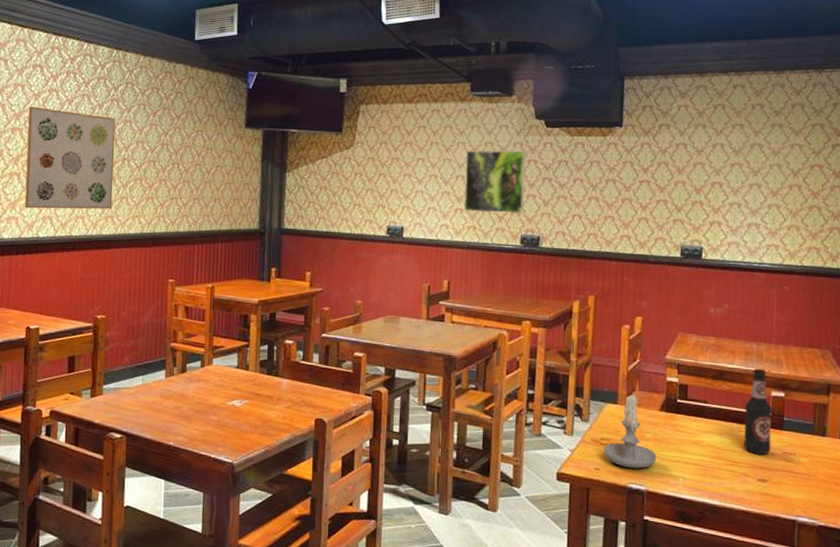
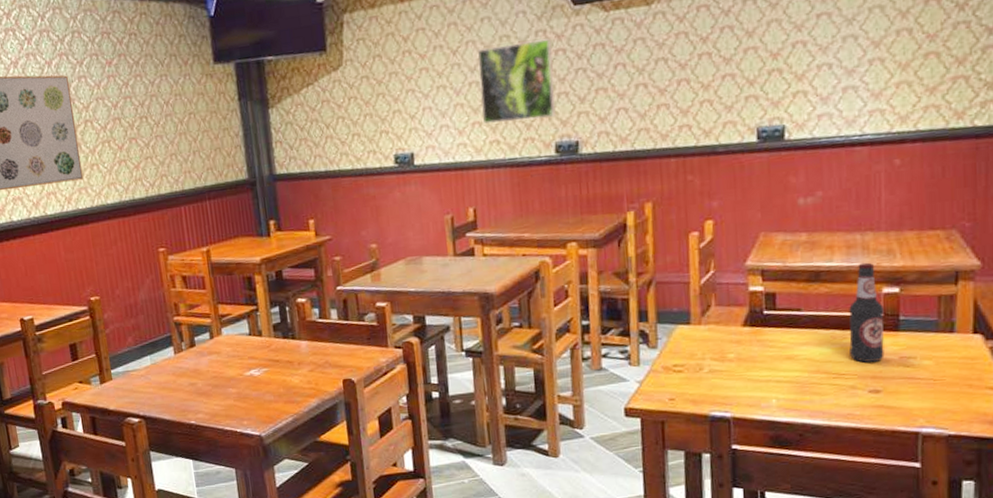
candle: present [603,393,657,469] -> none [677,309,743,395]

